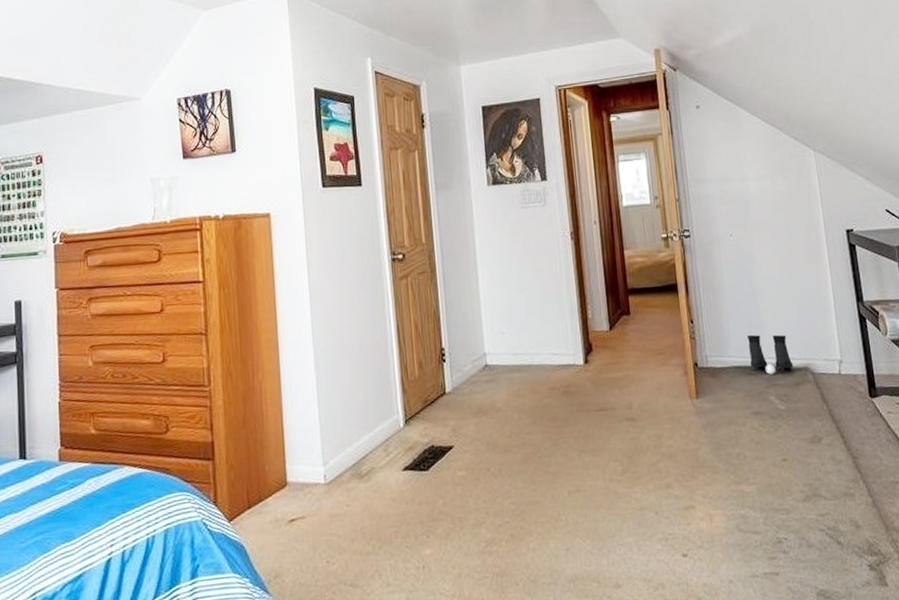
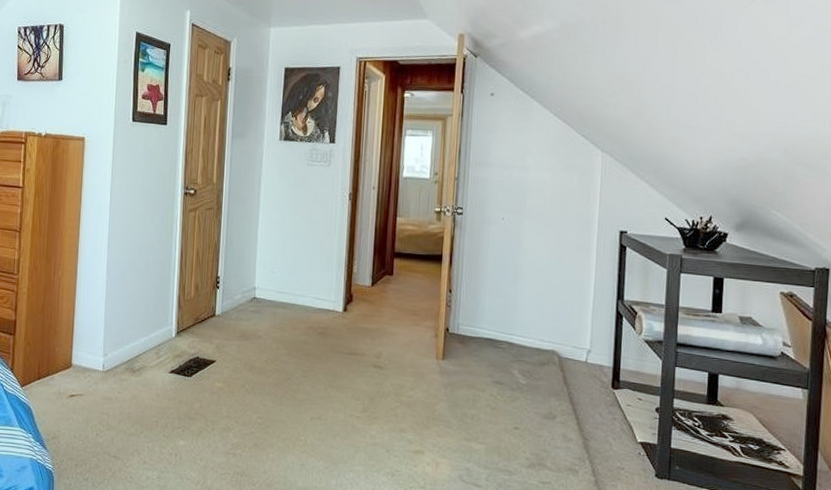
boots: present [746,334,794,375] -> none [499,312,542,351]

